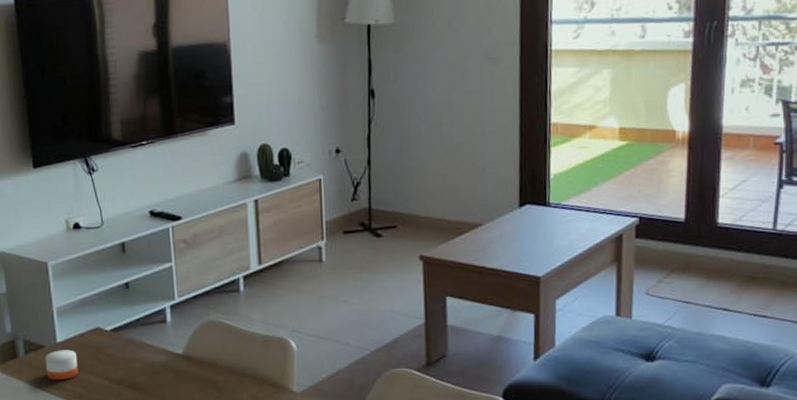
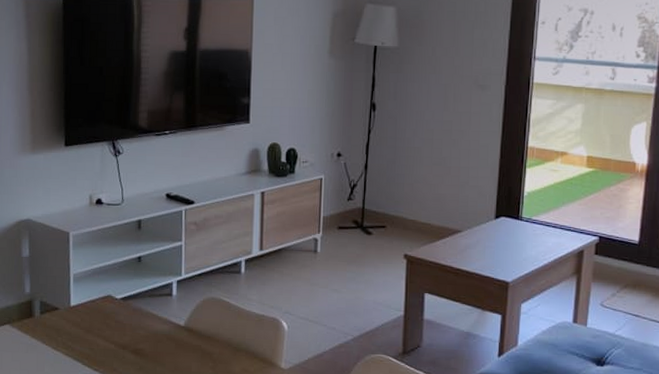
candle: present [45,350,78,381] -> none [58,313,88,341]

